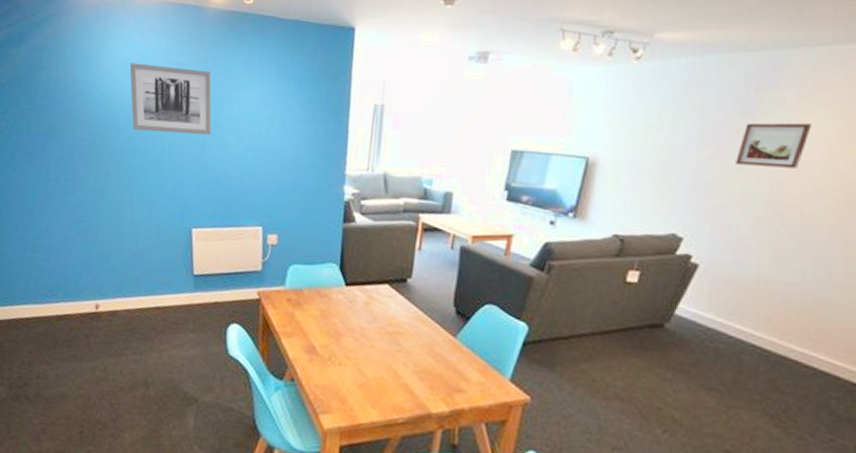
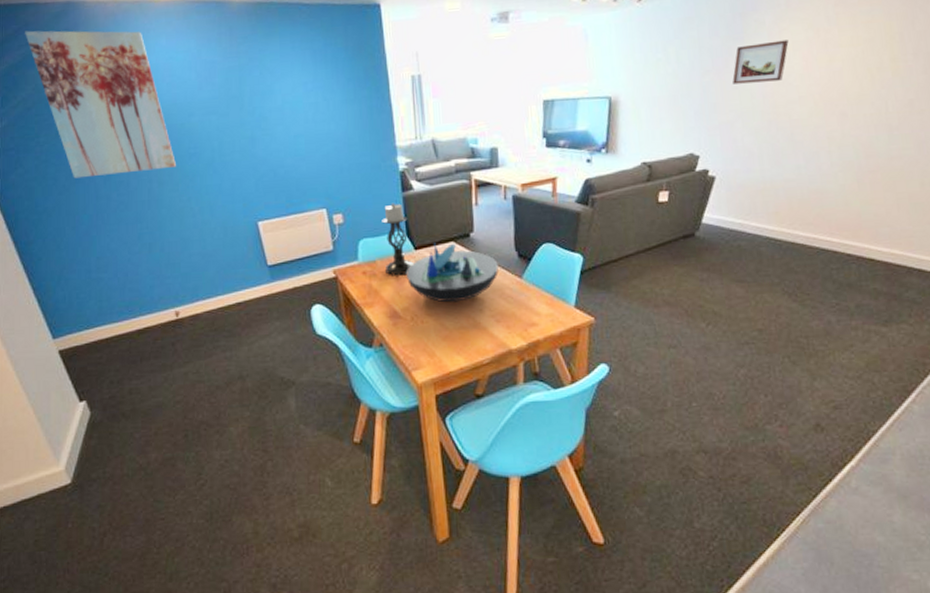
wall art: none [14,12,126,161] -> present [25,30,176,179]
wall art: present [129,63,212,136] -> none [161,65,259,135]
candle holder: none [311,232,344,310] -> present [382,202,413,276]
decorative bowl: none [331,282,432,350] -> present [405,243,499,303]

